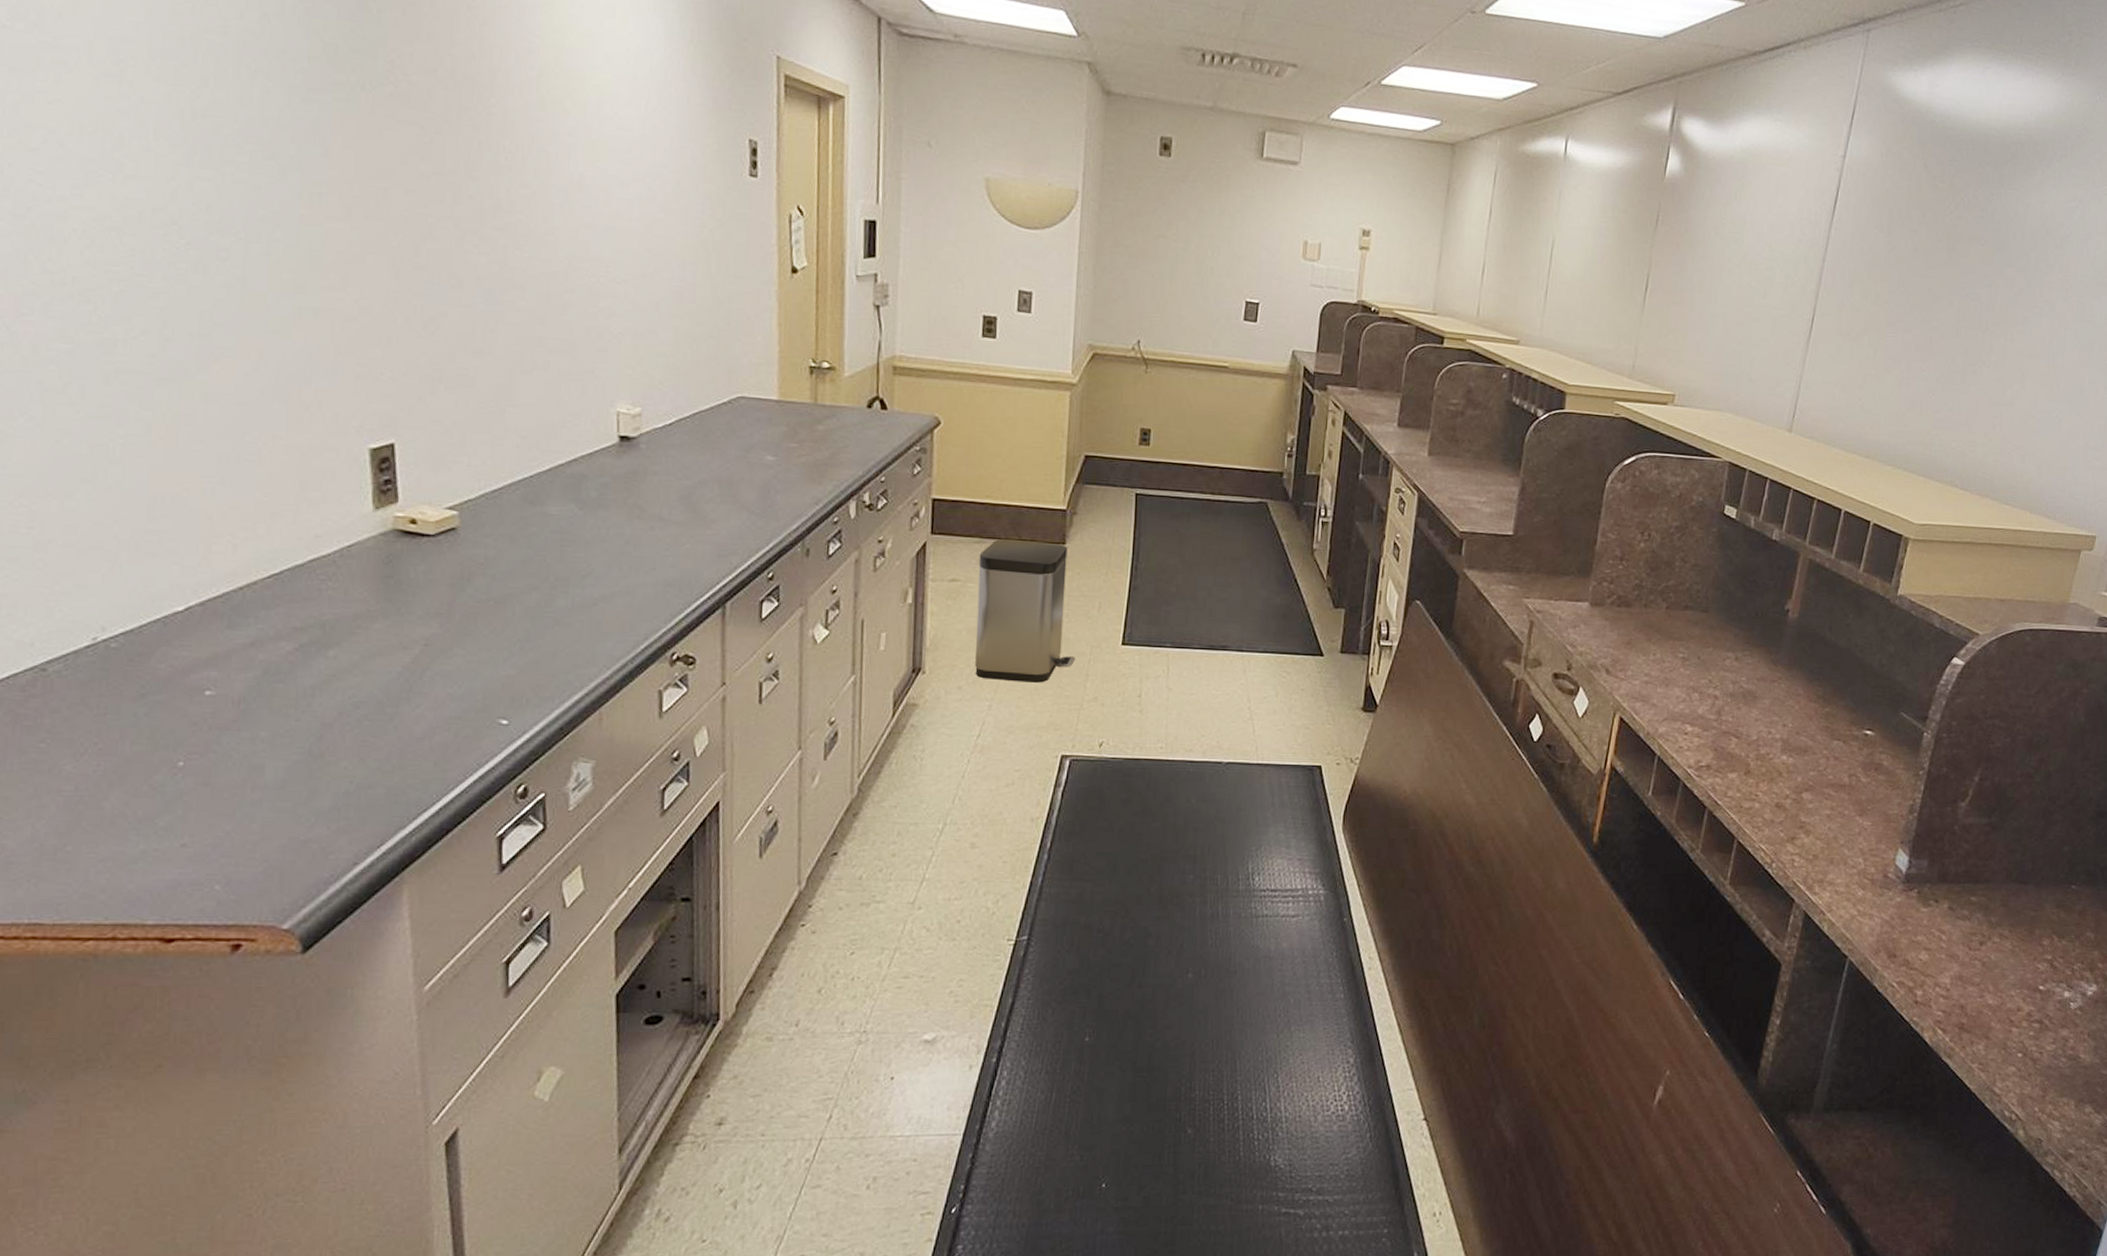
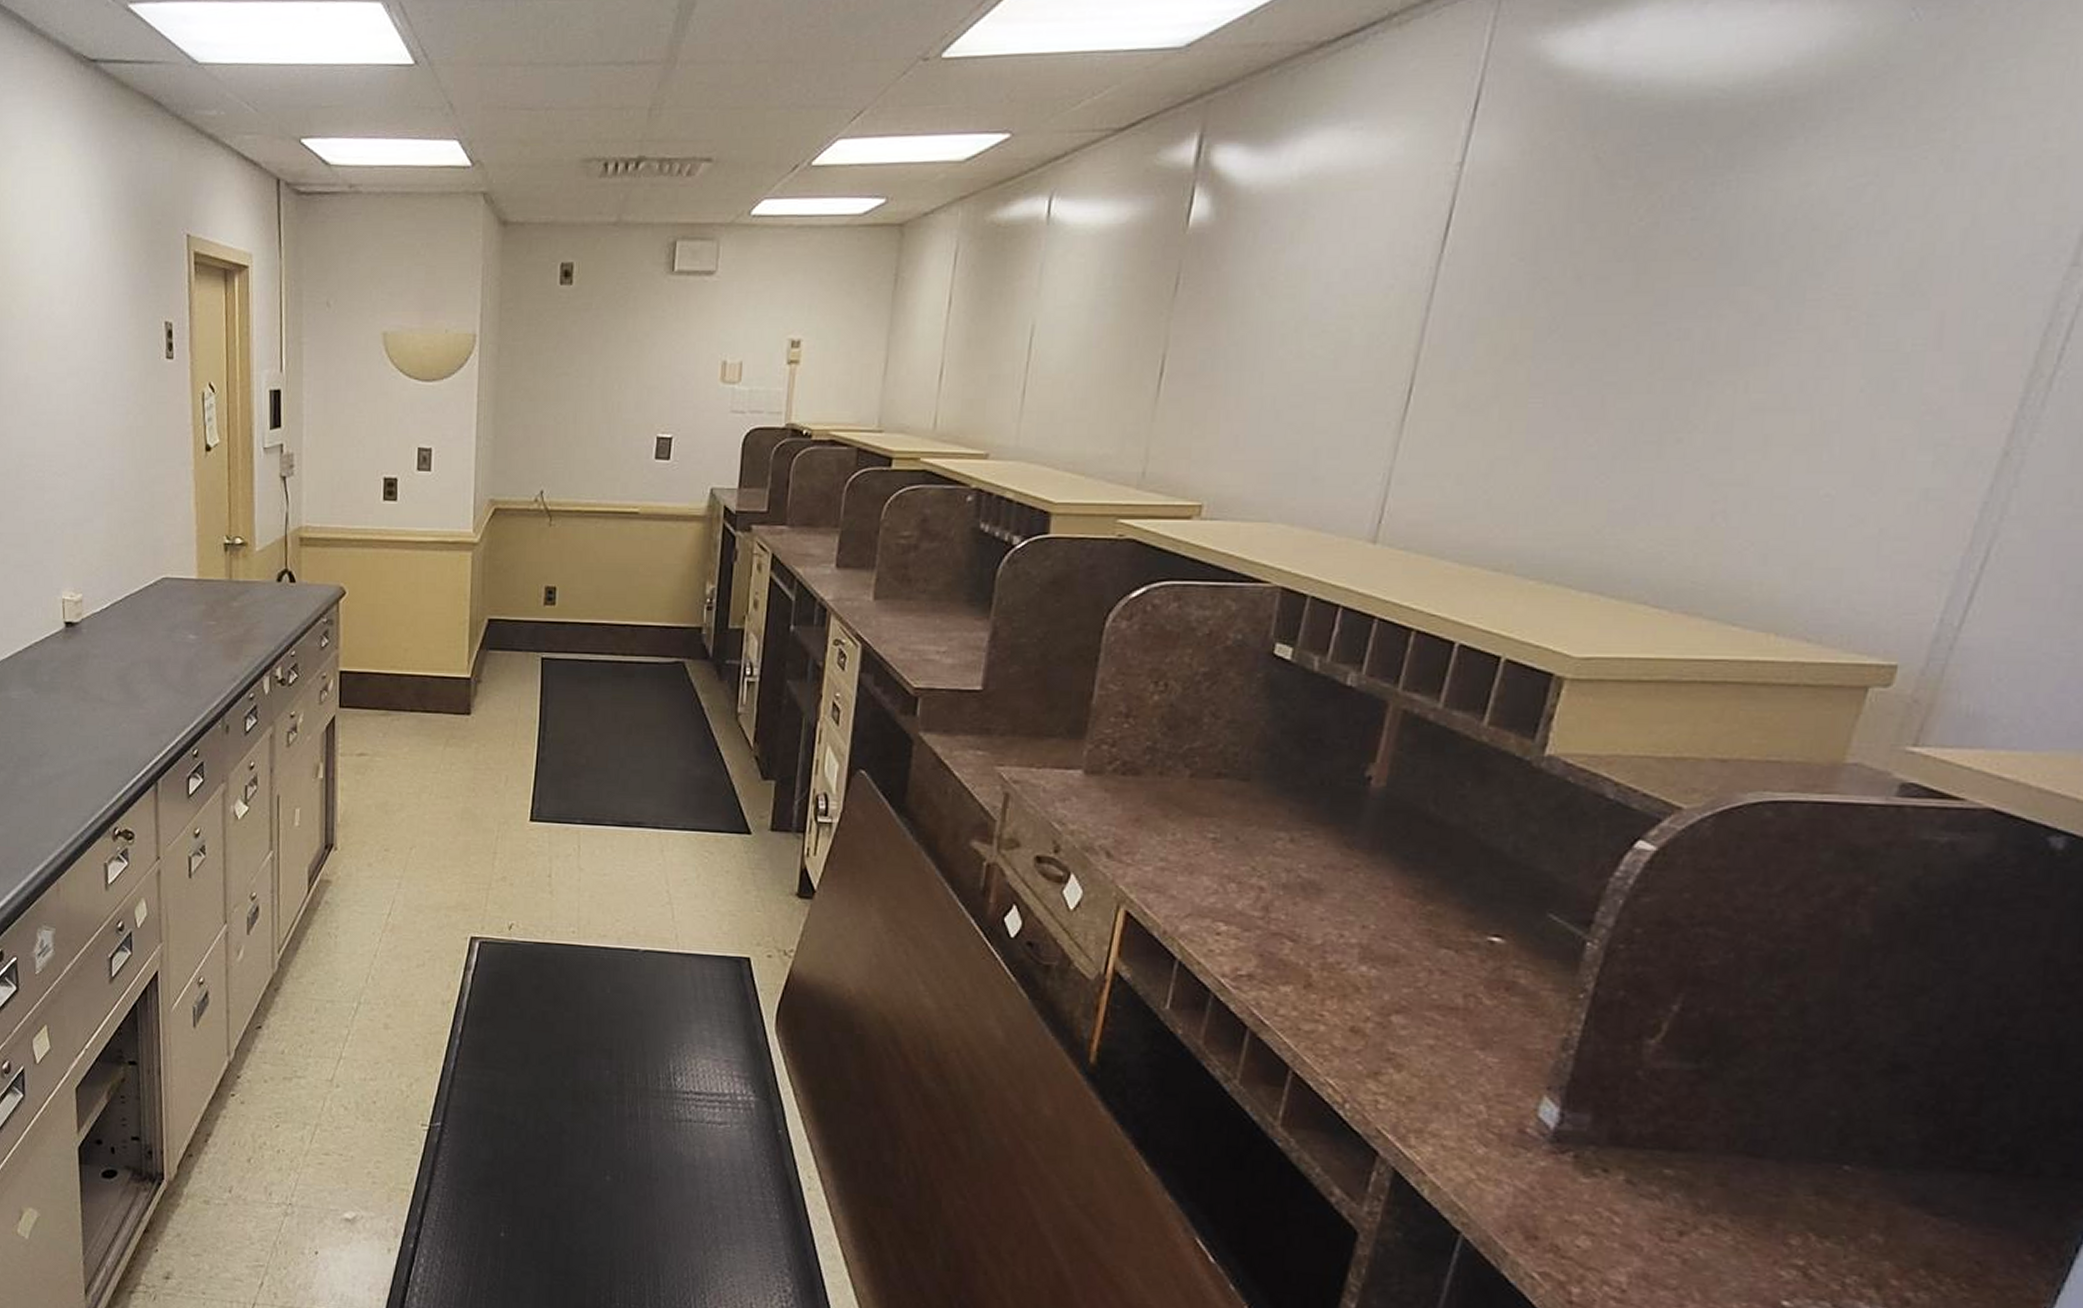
pedal bin: present [975,538,1076,683] -> none [384,710,484,861]

